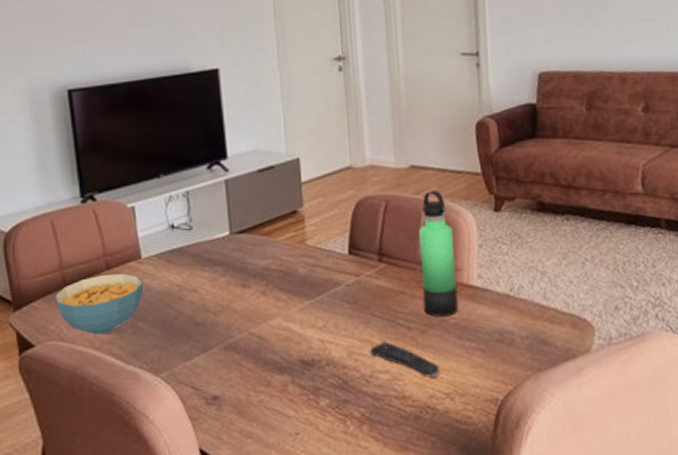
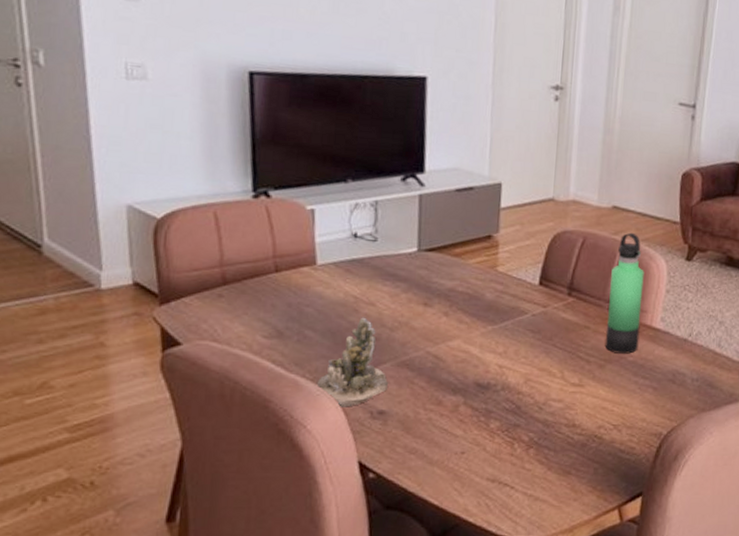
cereal bowl: present [55,273,144,335] -> none [211,276,316,339]
succulent planter: none [153,304,219,395] -> present [316,317,389,407]
remote control: present [369,341,440,379] -> none [546,372,612,410]

